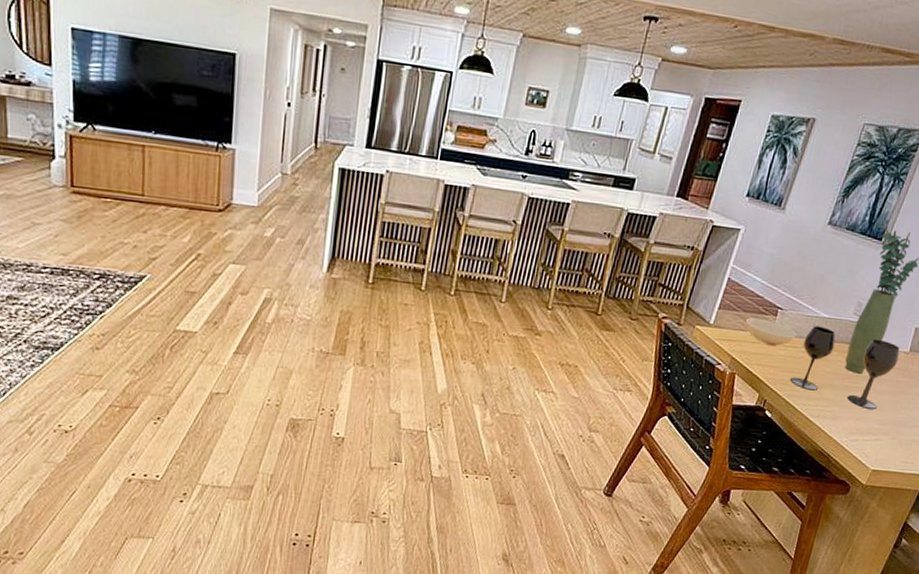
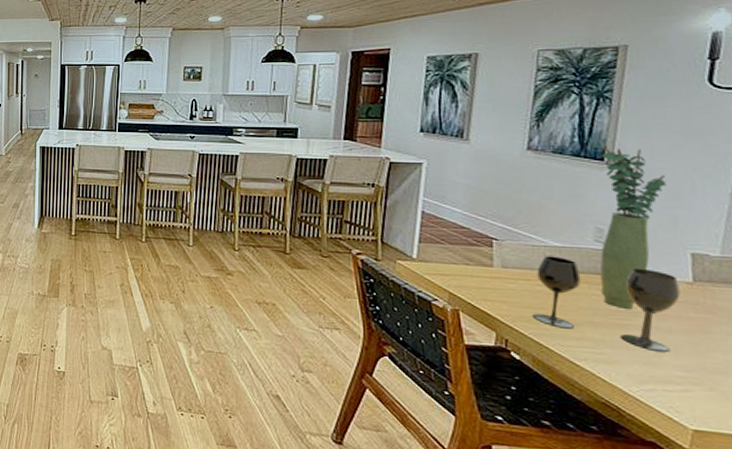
bowl: present [745,317,797,346] -> none [454,249,526,280]

